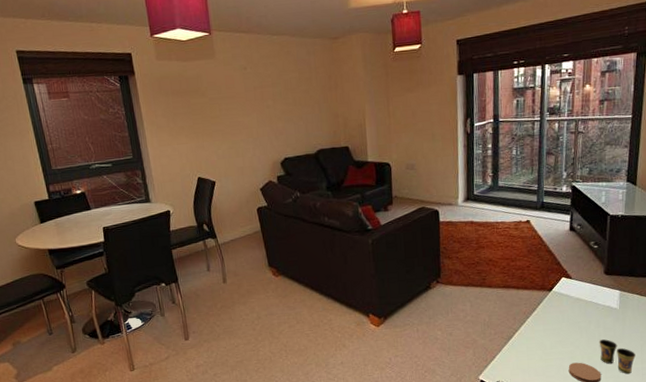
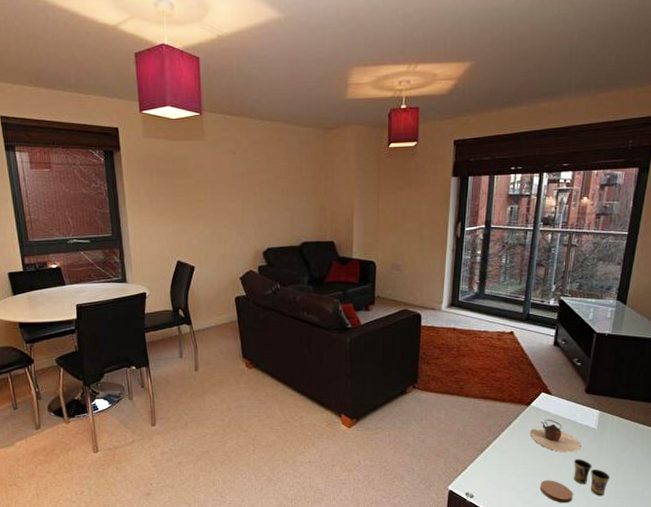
teapot: none [553,303,605,335] -> present [529,419,581,453]

